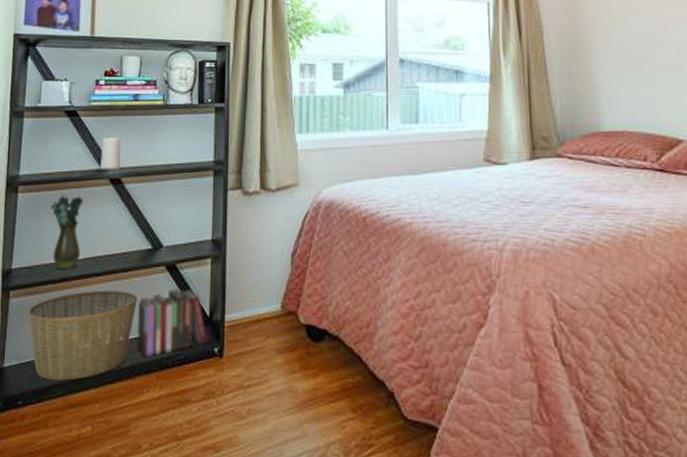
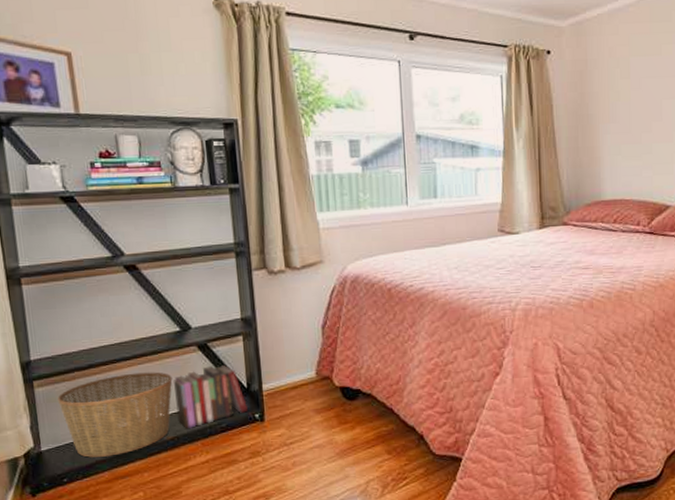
vase: present [50,192,84,270] -> none [62,282,105,357]
candle: present [99,138,121,170] -> none [108,223,134,257]

